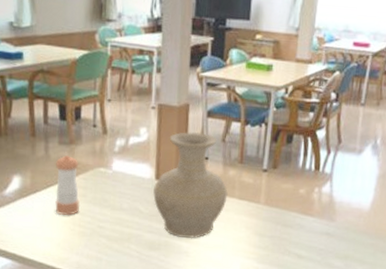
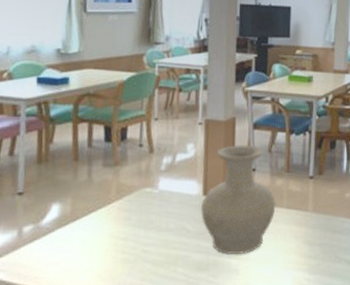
pepper shaker: present [55,155,81,215] -> none [96,178,124,242]

